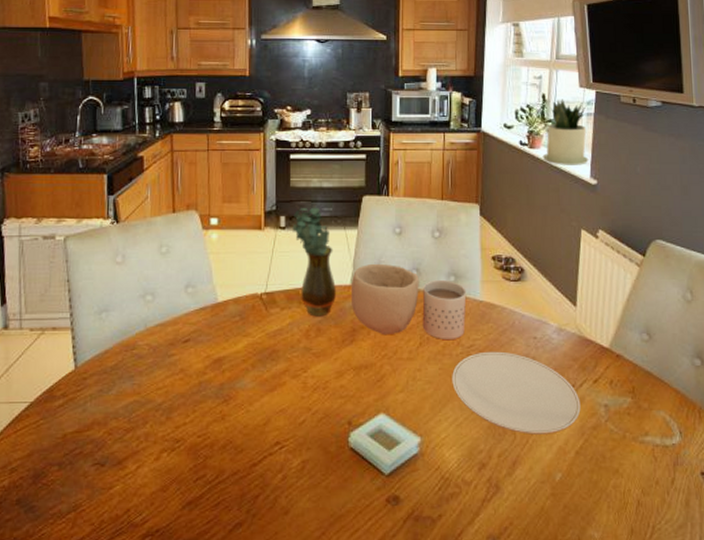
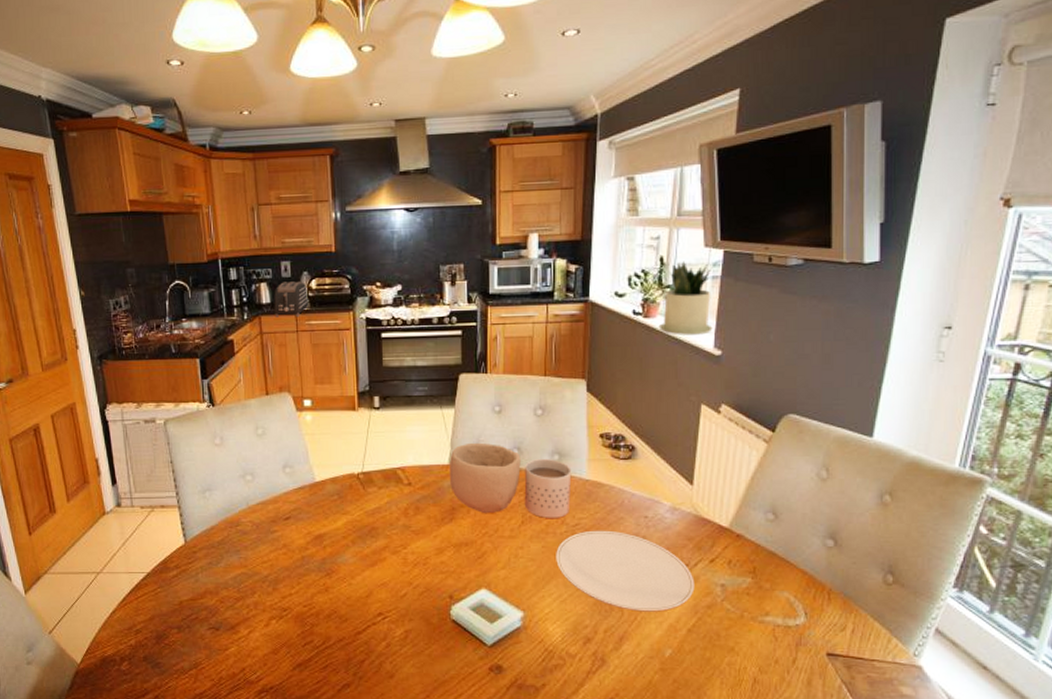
toaster: none [186,102,221,136] -> present [274,281,309,317]
vase: present [292,204,336,317] -> none [387,383,434,496]

